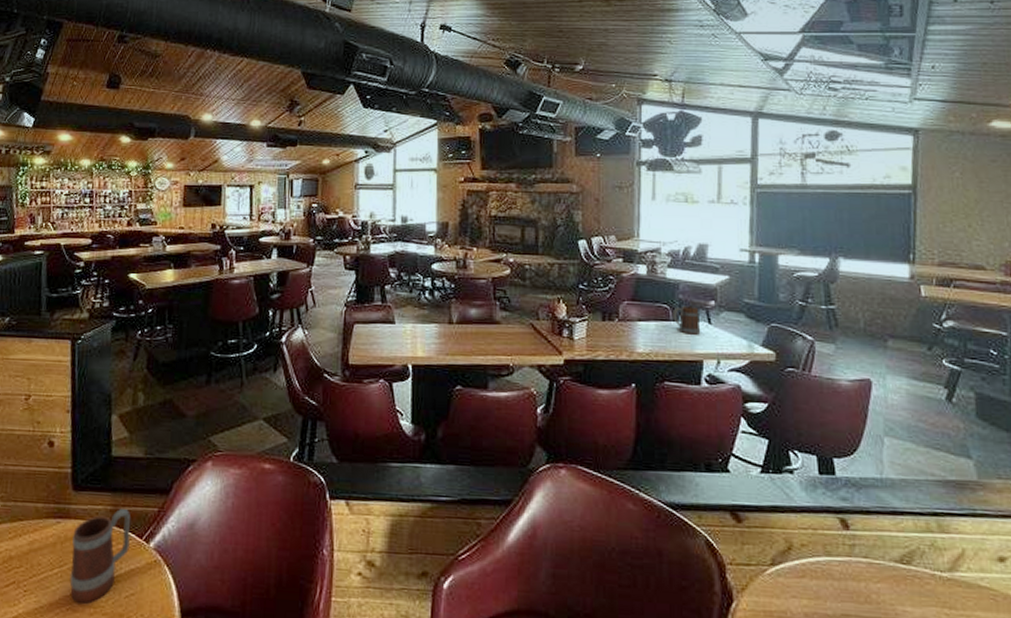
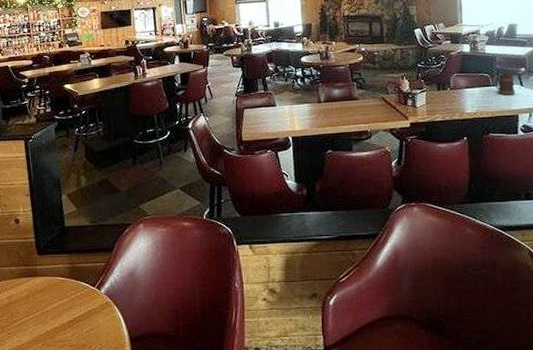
beer mug: present [69,508,131,603] -> none [41,265,86,339]

